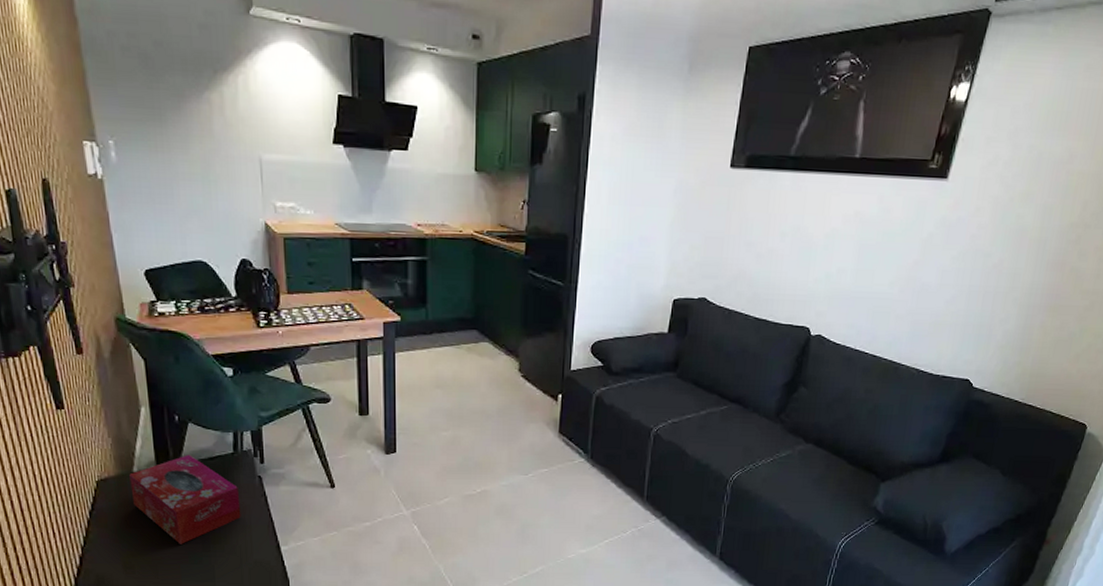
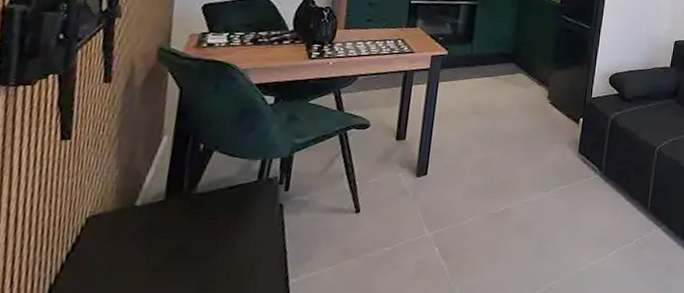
tissue box: present [129,454,241,544] -> none [126,184,255,285]

